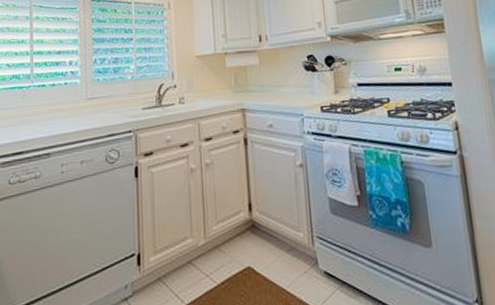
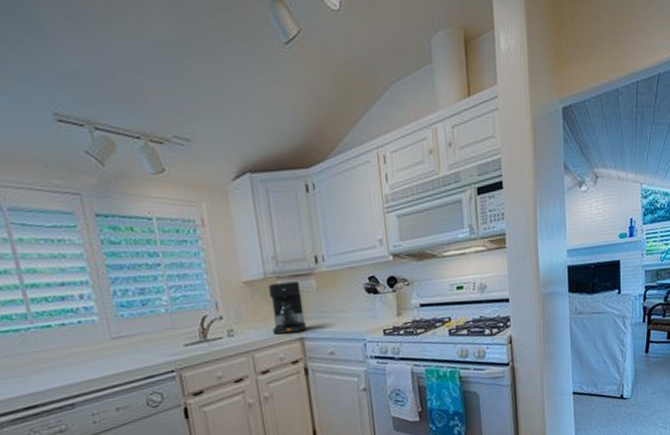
coffee maker: none [217,57,249,105] -> present [268,281,307,335]

